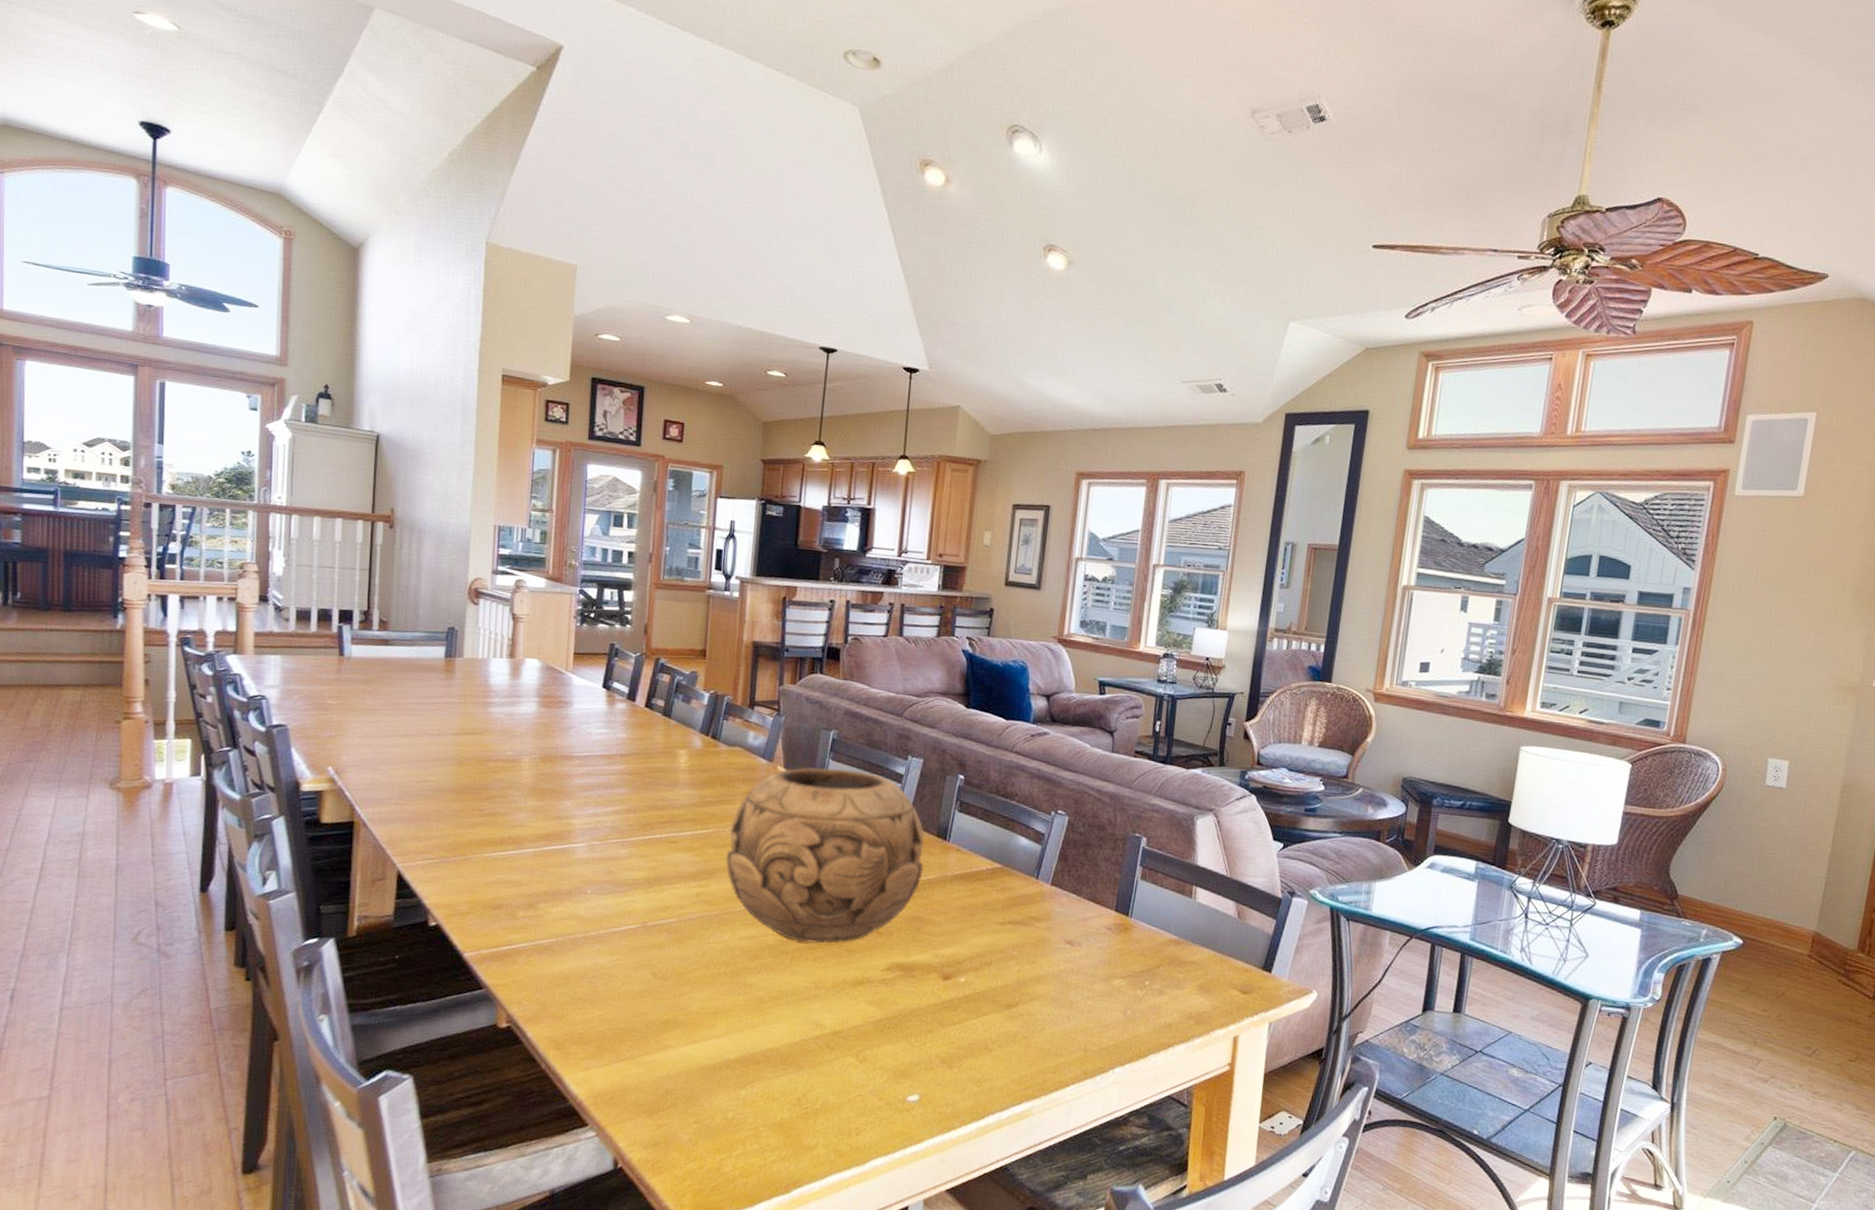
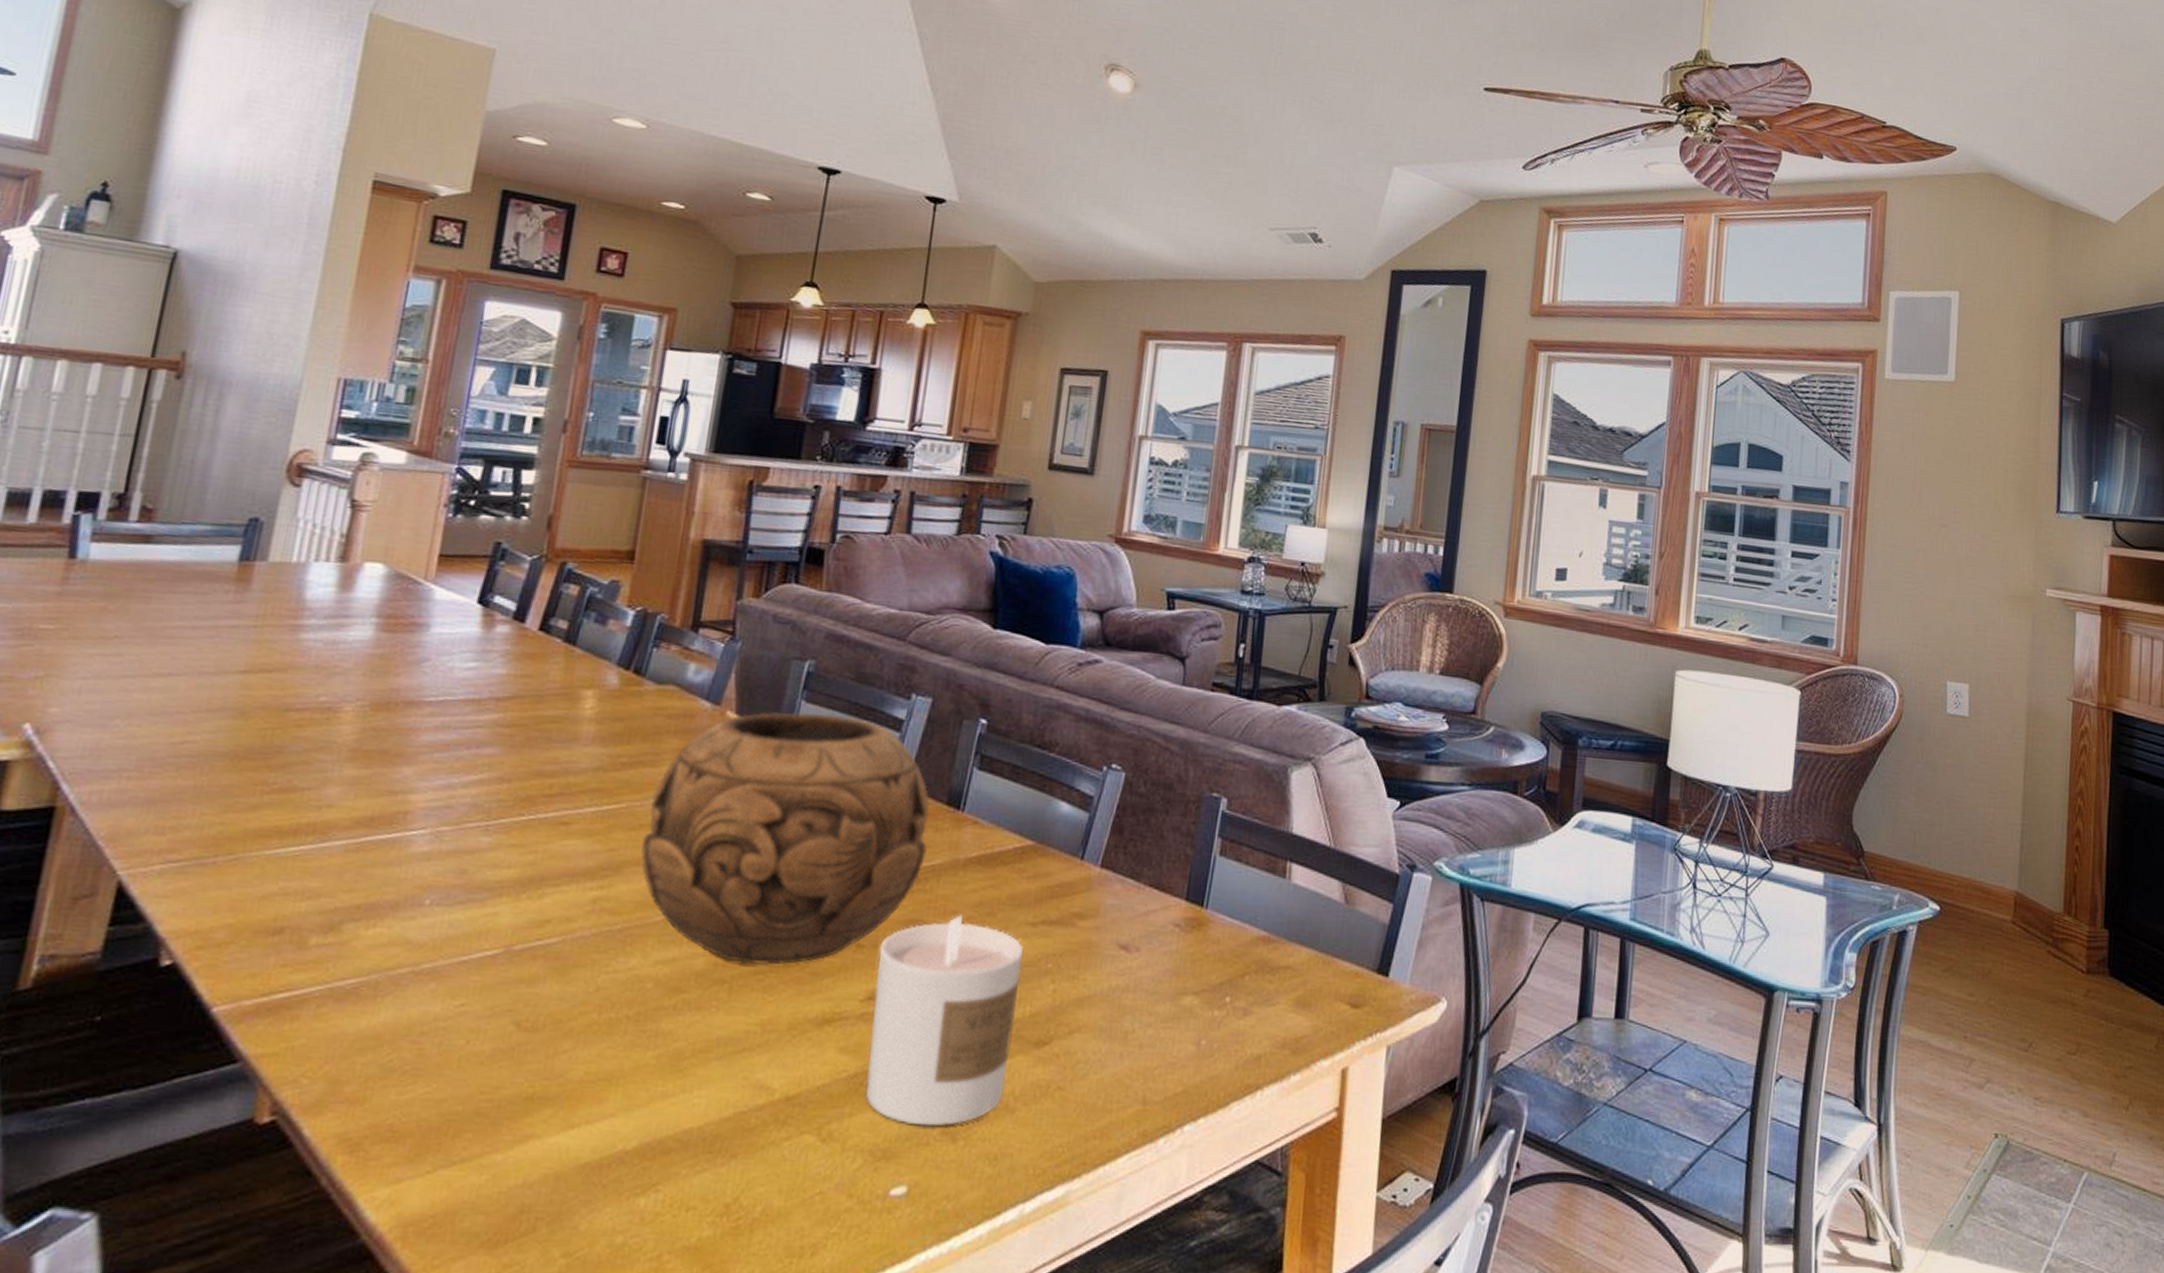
candle: none [887,915,996,1058] -> present [865,915,1024,1127]

